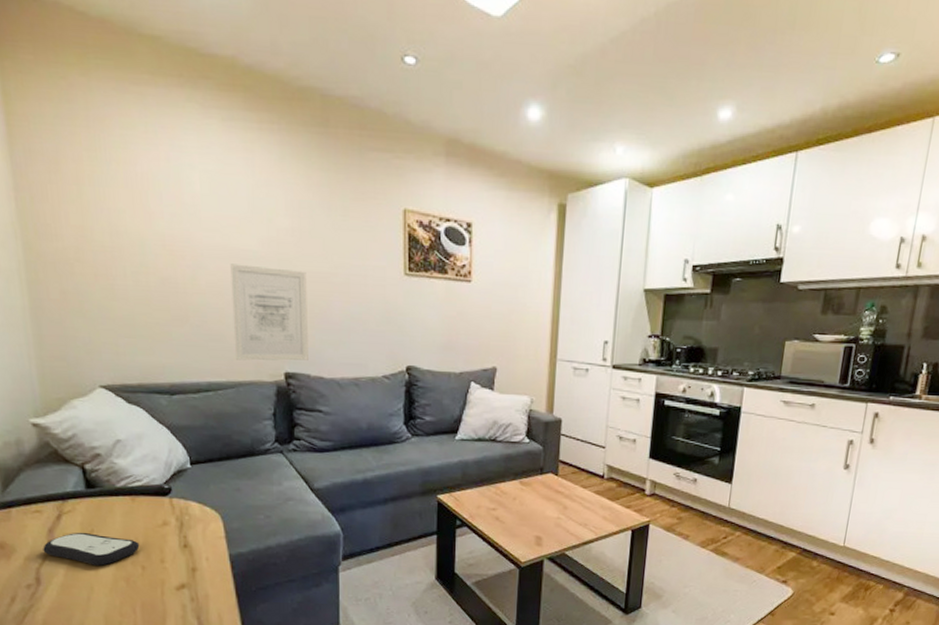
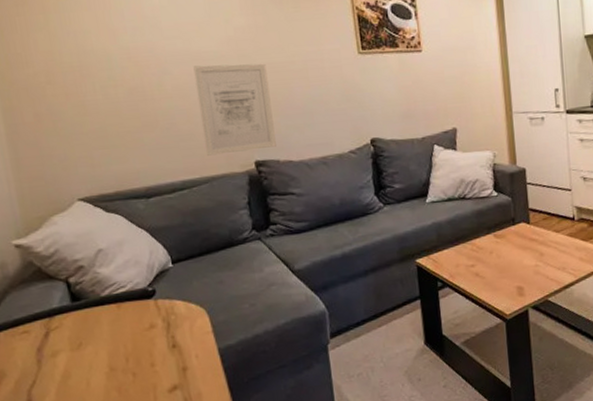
remote control: present [43,533,140,566] -> none [33,346,129,379]

